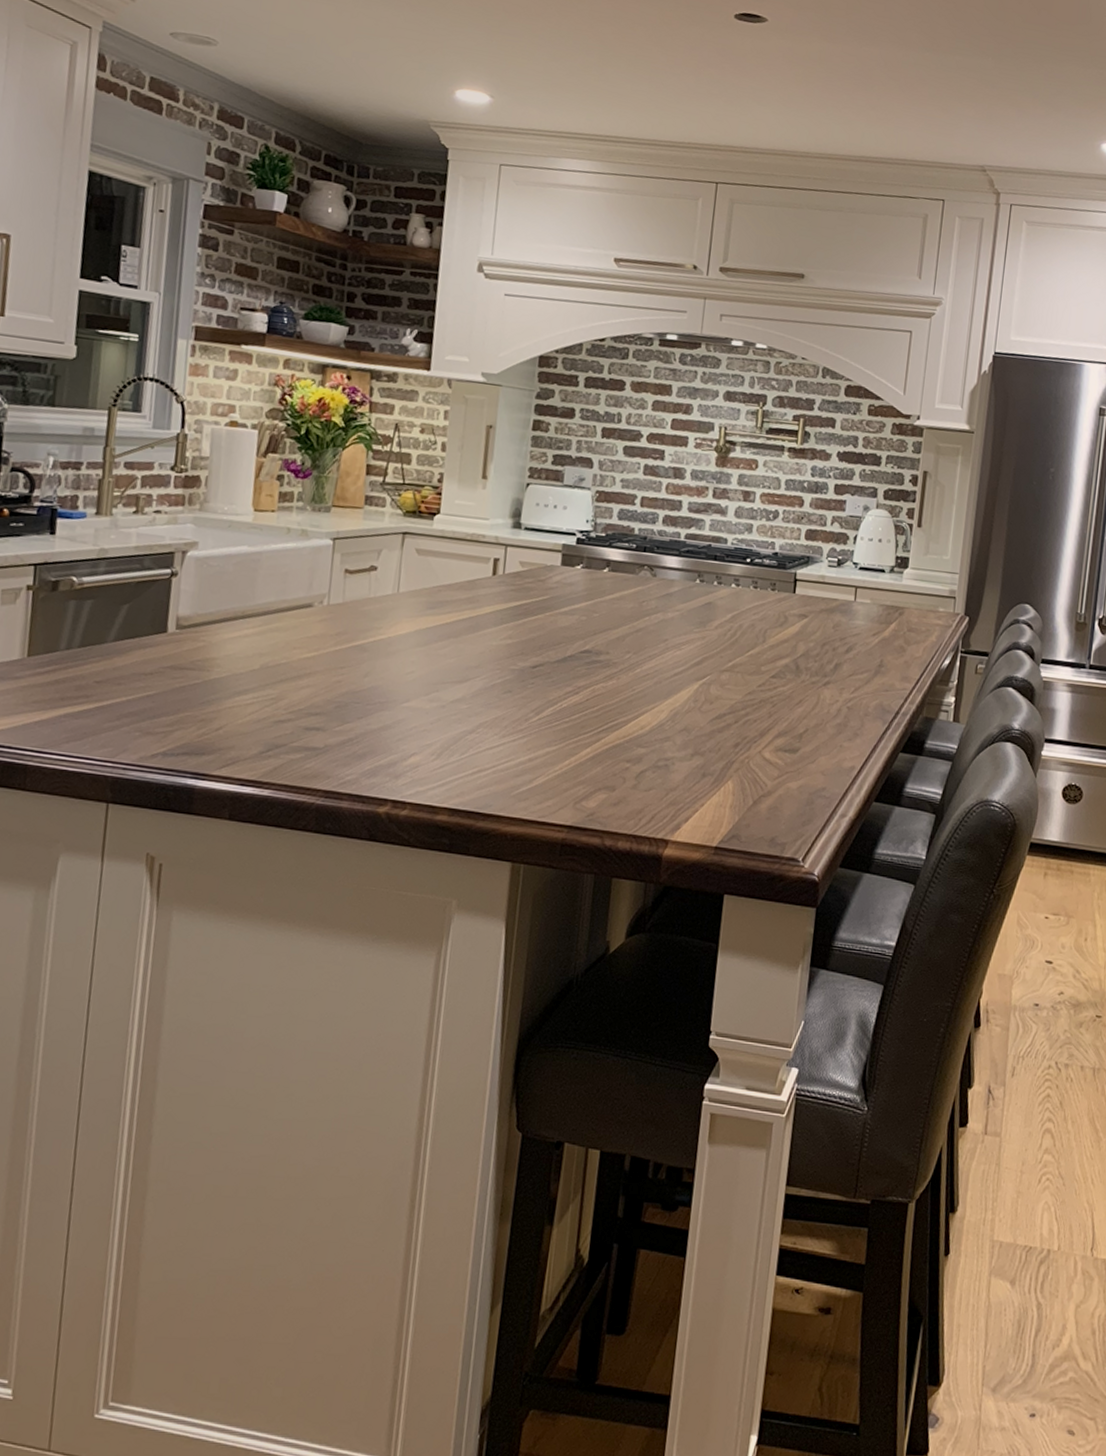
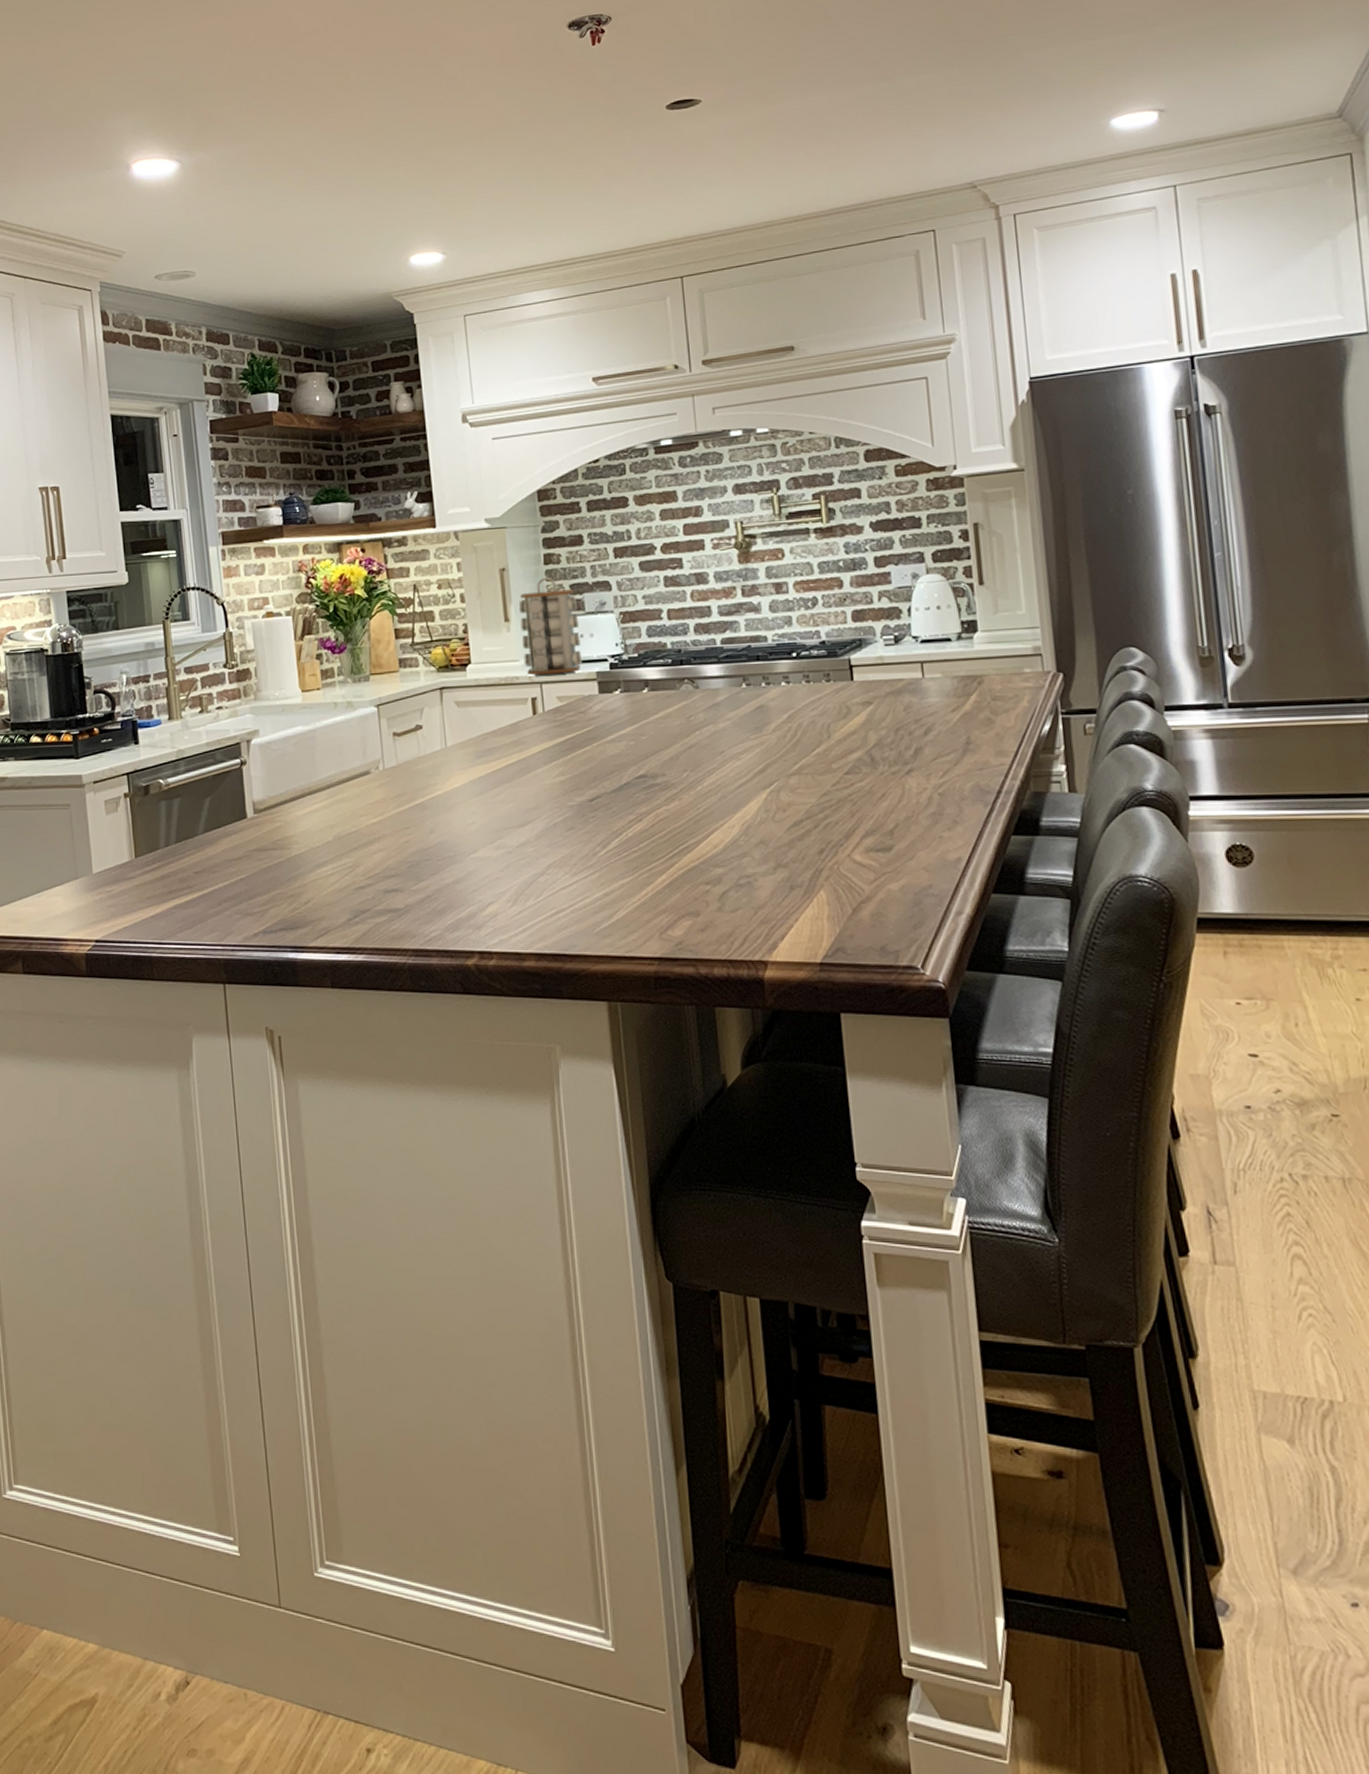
spice rack: none [493,442,558,542] -> present [519,576,583,676]

